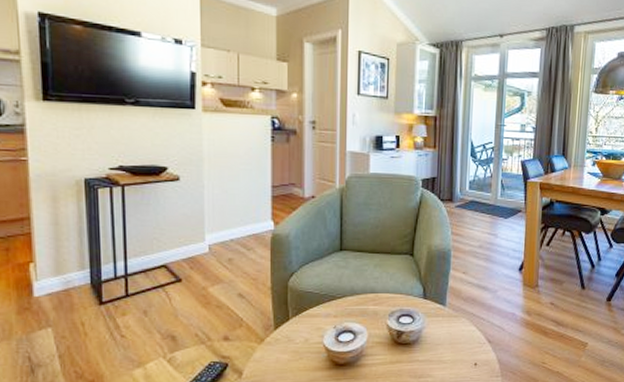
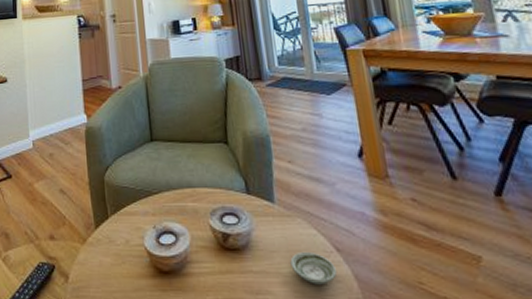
saucer: none [451,343,485,368] -> present [290,251,337,285]

